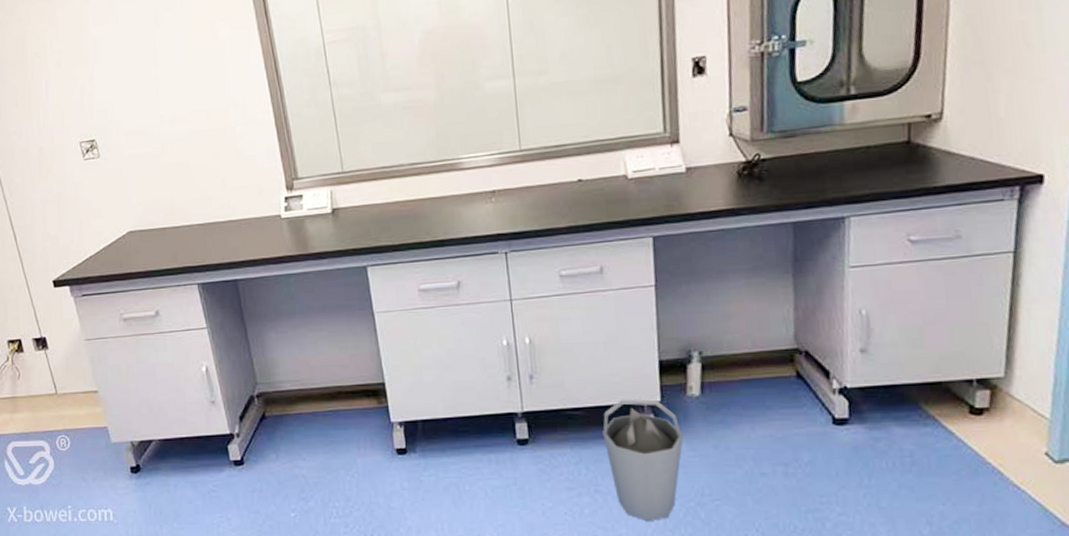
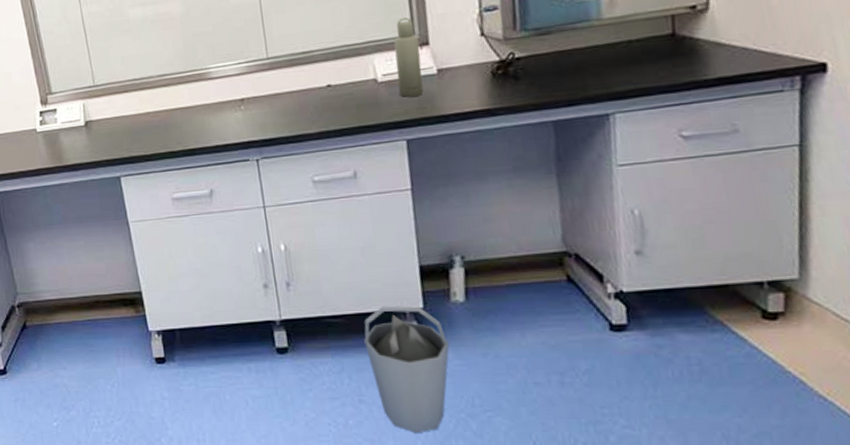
bottle: none [645,114,672,195] -> present [393,17,424,97]

